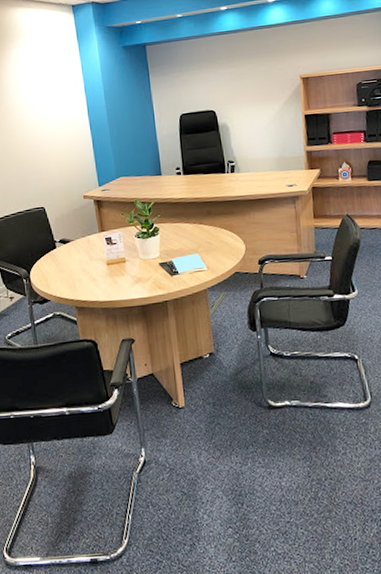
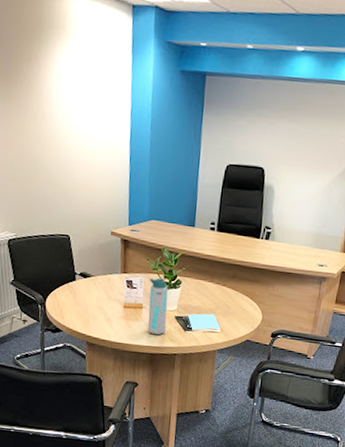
water bottle: none [127,228,153,286] -> present [147,277,168,335]

